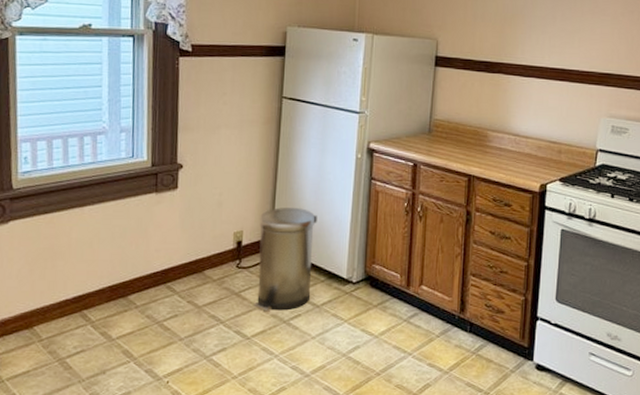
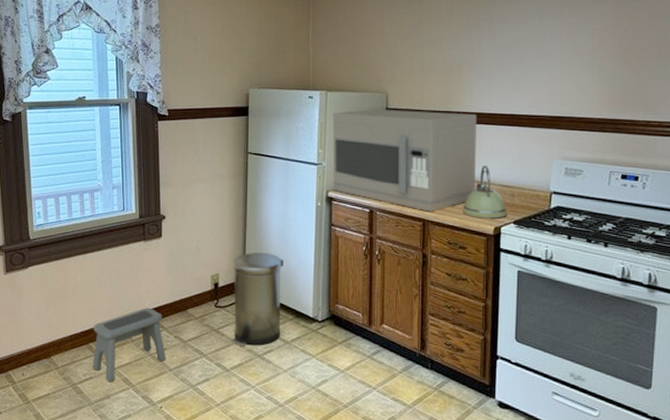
step stool: none [86,269,176,356] -> present [93,307,165,383]
microwave: none [376,56,529,167] -> present [332,109,477,212]
kettle: none [508,121,555,176] -> present [462,166,508,219]

